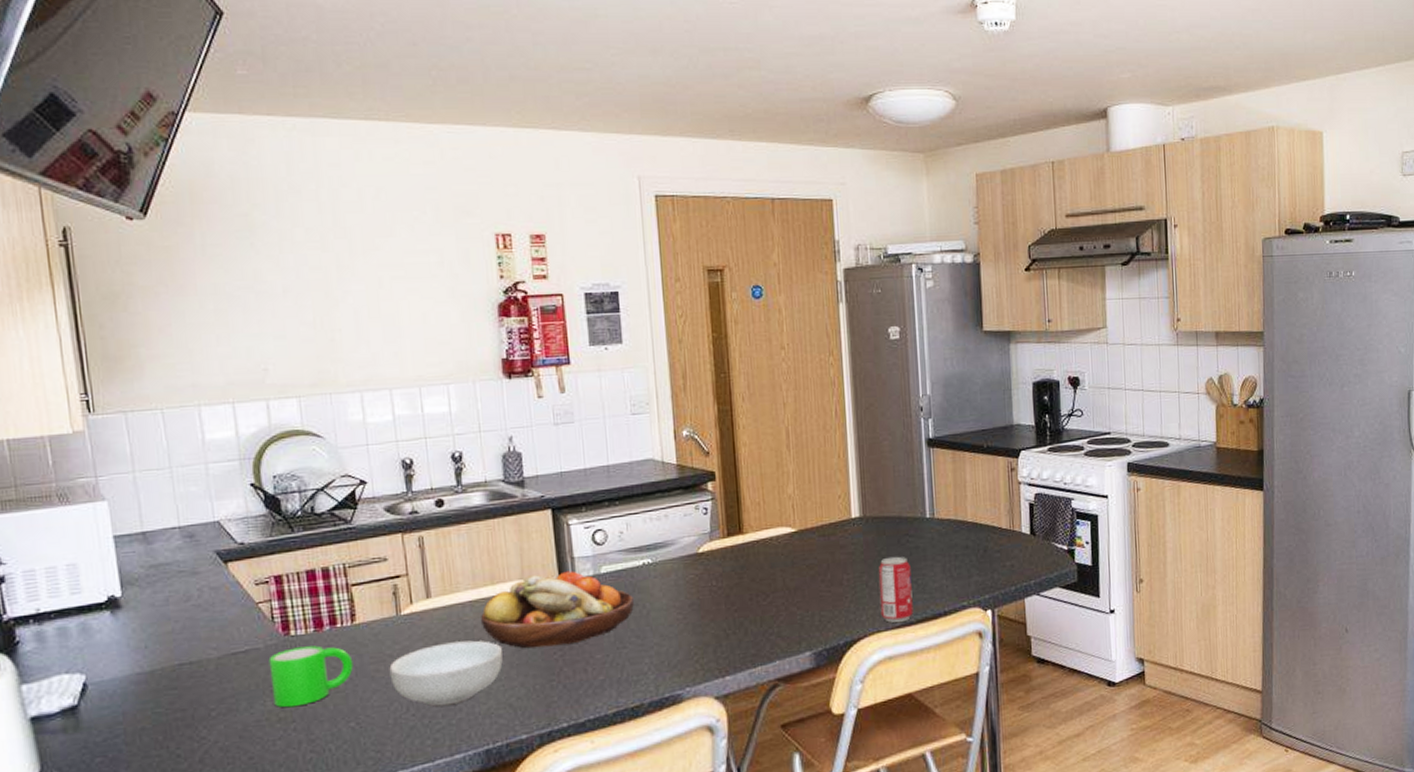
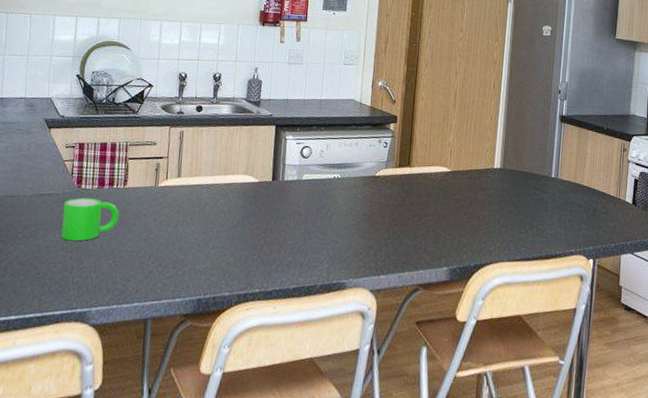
cereal bowl: present [389,640,503,706] -> none [142,212,223,260]
fruit bowl: present [481,571,634,648] -> none [212,173,323,230]
beverage can: present [878,556,913,623] -> none [505,203,534,257]

